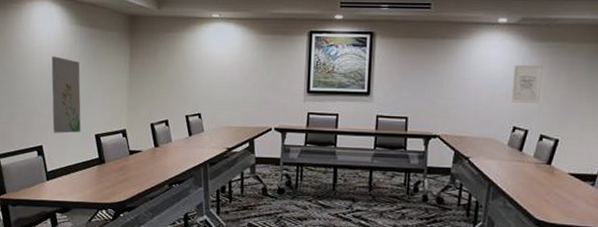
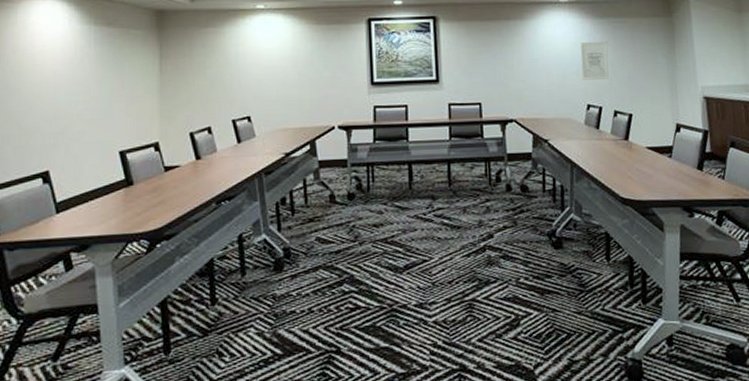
wall art: present [51,56,81,134] -> none [58,62,101,154]

